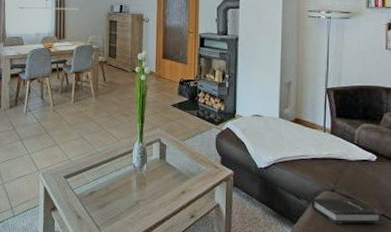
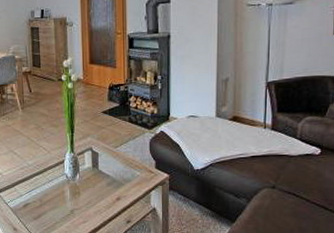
hardback book: present [311,198,383,225] -> none [250,194,326,220]

